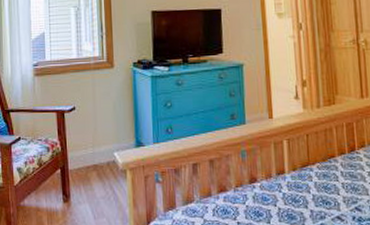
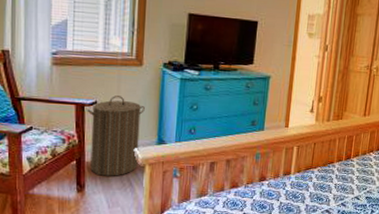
laundry hamper: none [67,100,120,184] -> present [87,96,145,176]

